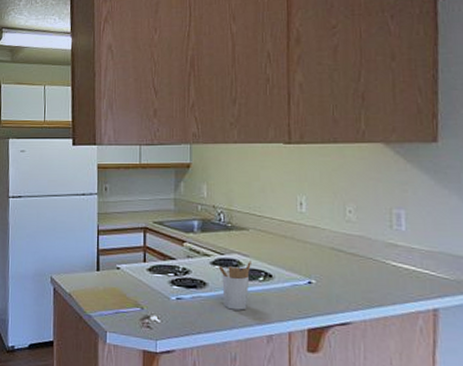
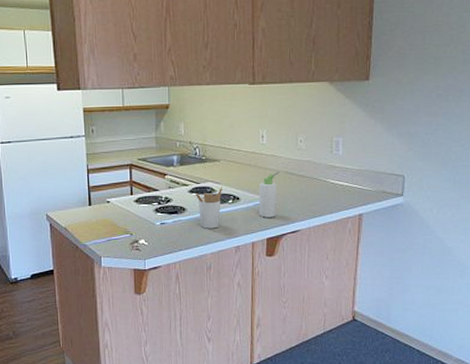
bottle: none [296,246,323,303] -> present [258,171,280,218]

